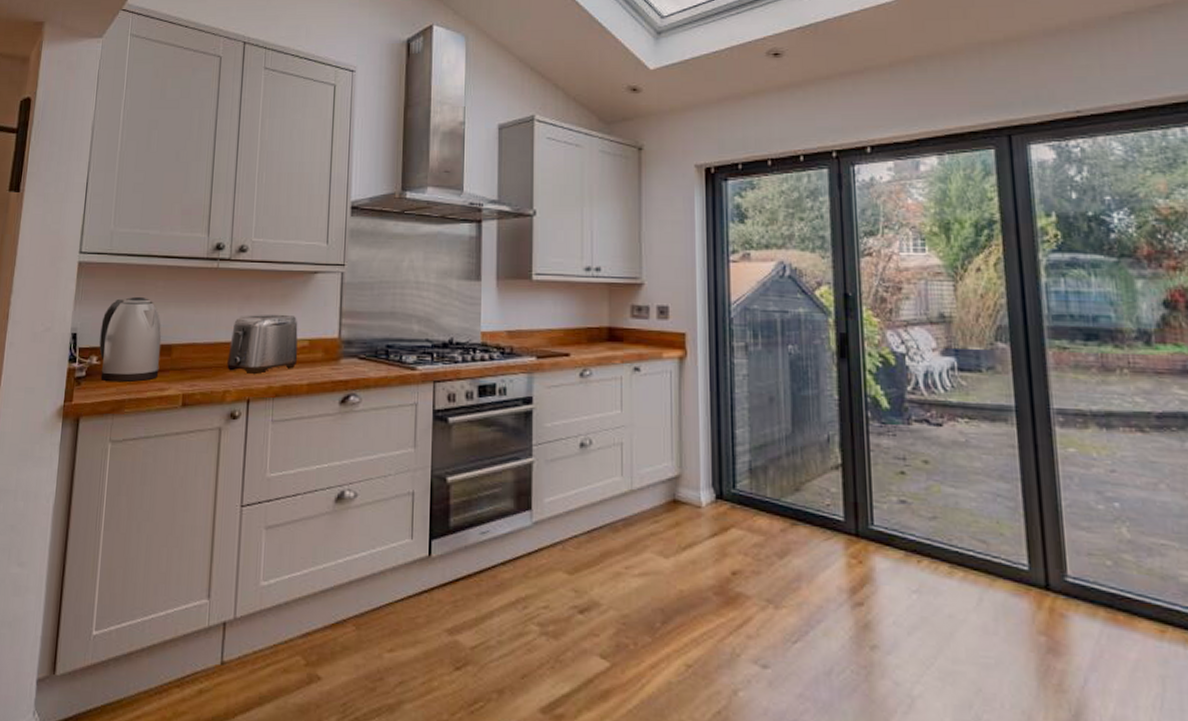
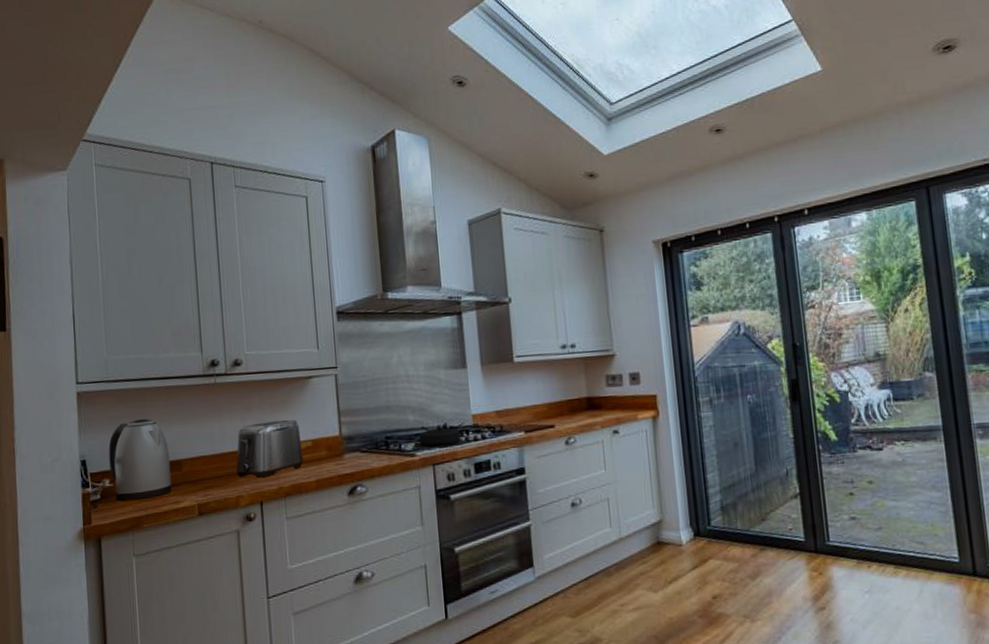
cooking pot: none [414,338,474,365] -> present [412,424,468,450]

